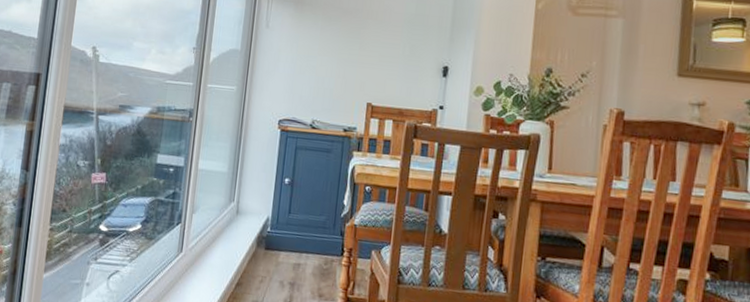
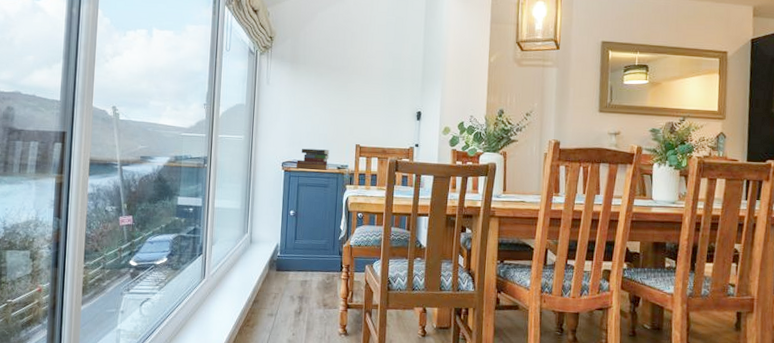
books: none [295,104,335,132] -> present [296,148,330,170]

